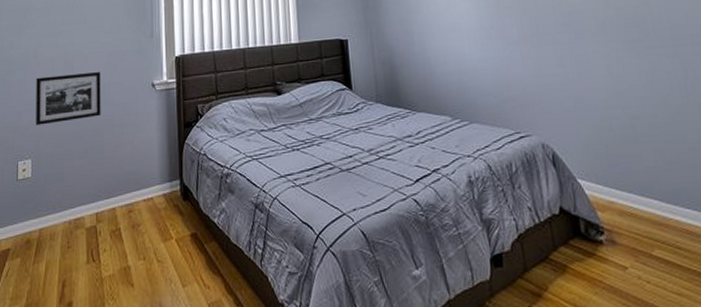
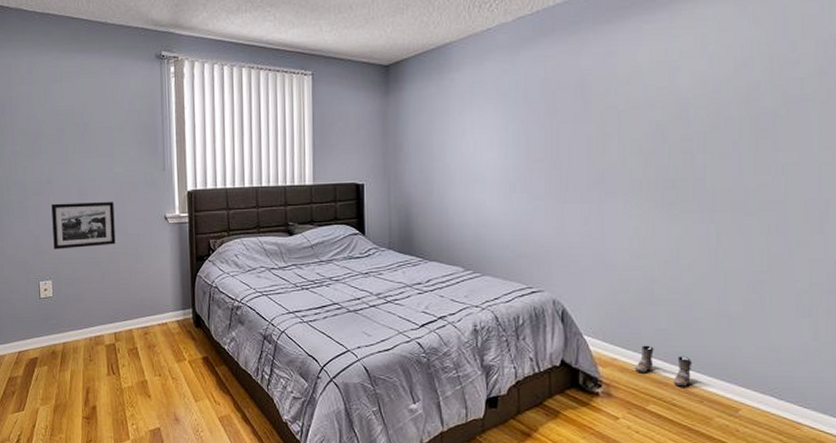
boots: none [632,185,689,227] -> present [634,345,693,387]

